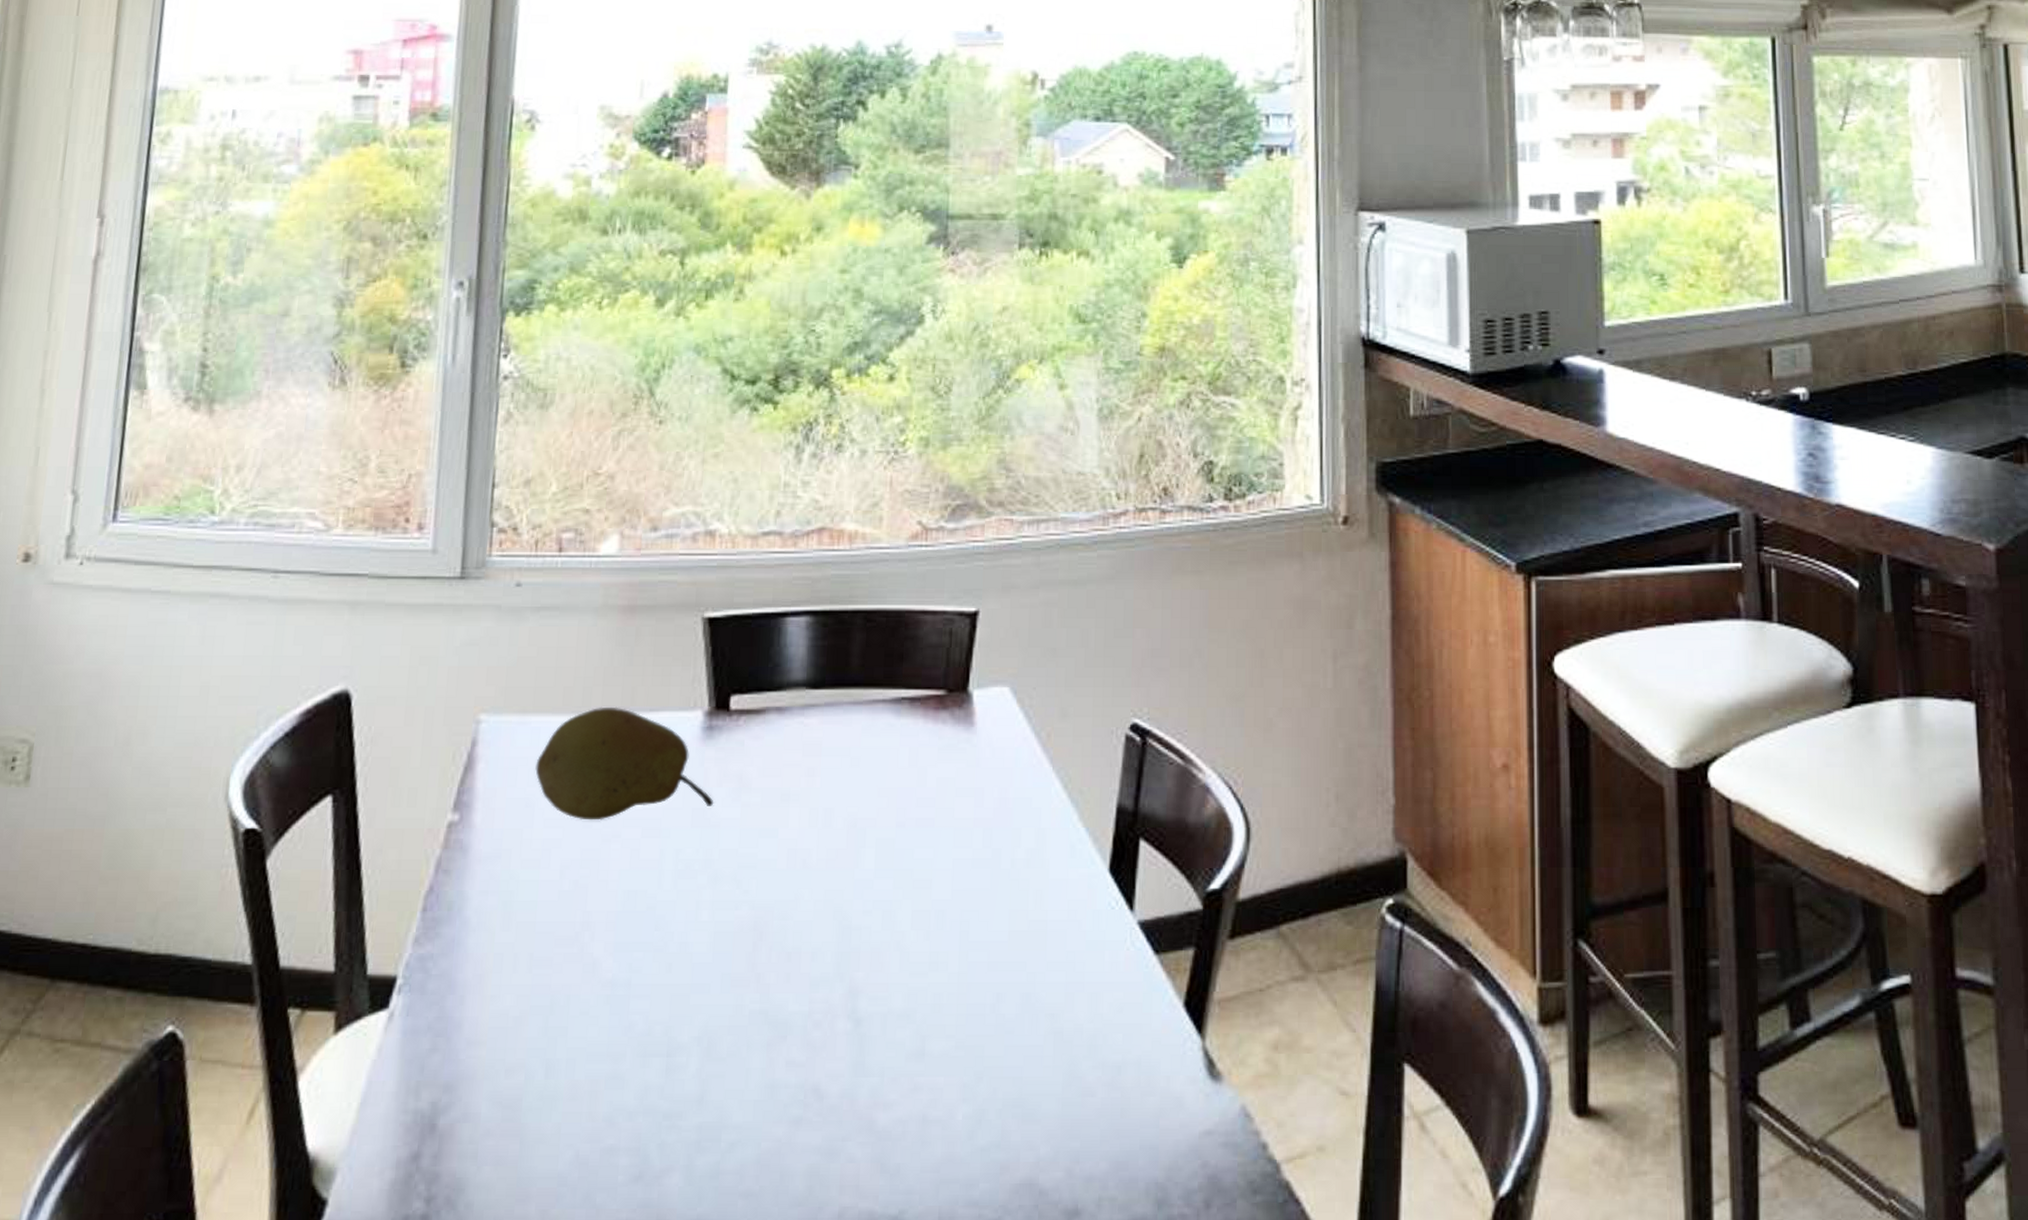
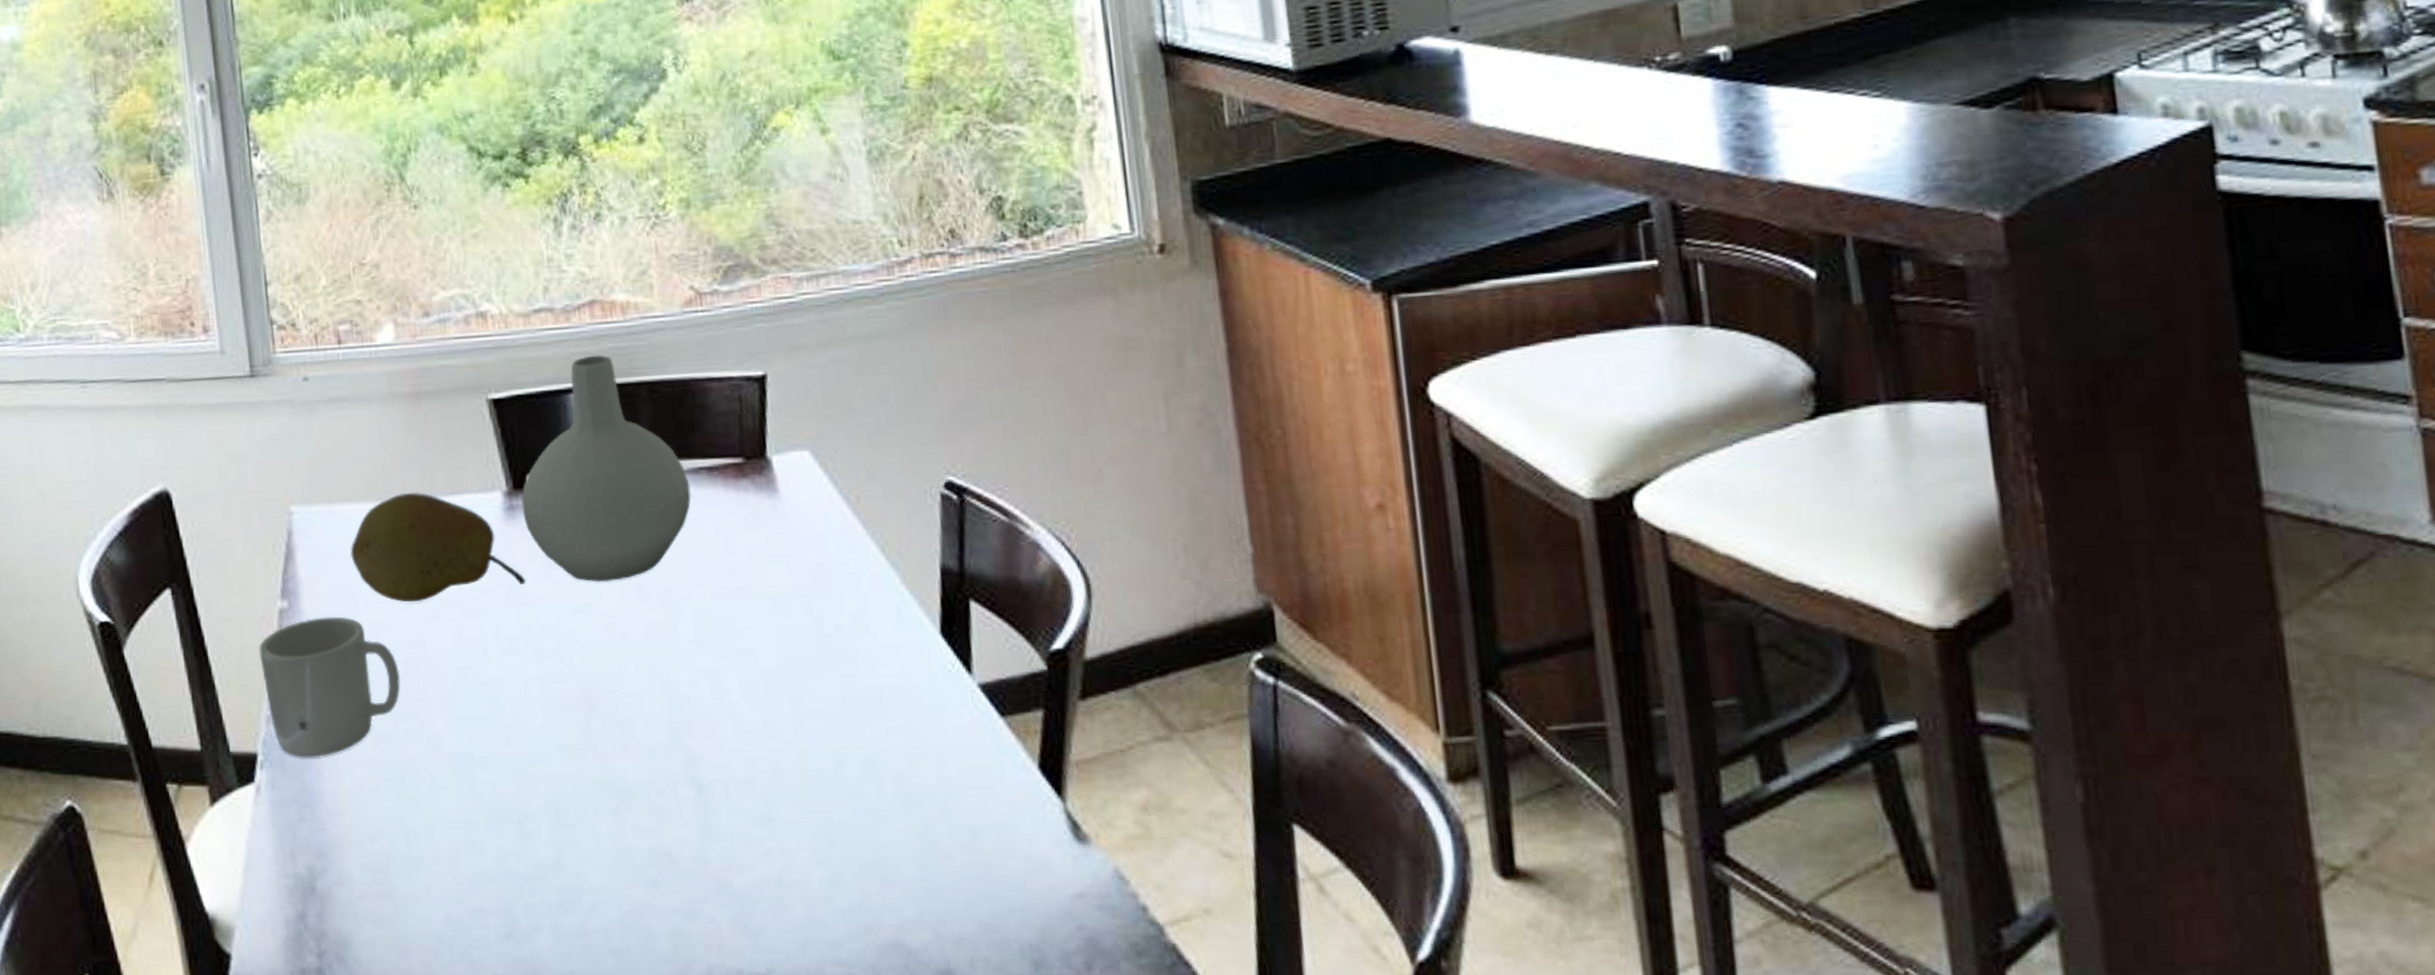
mug: none [418,832,568,982] -> present [259,616,401,757]
vase: none [720,581,891,808] -> present [521,355,691,582]

